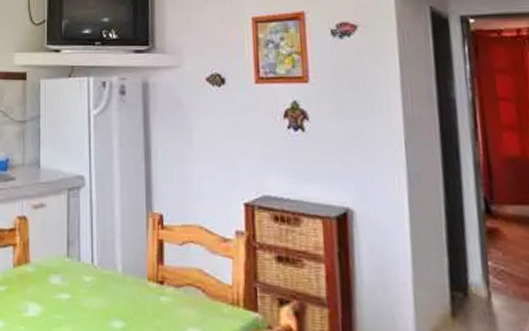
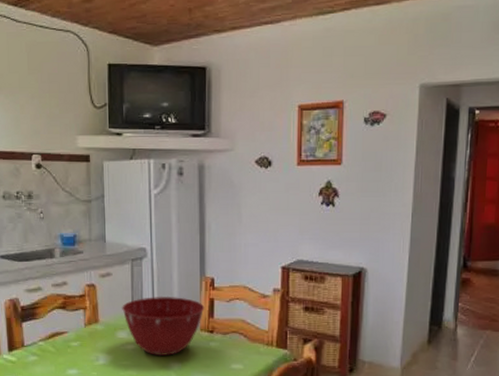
mixing bowl: none [56,234,153,311] -> present [122,296,205,355]

